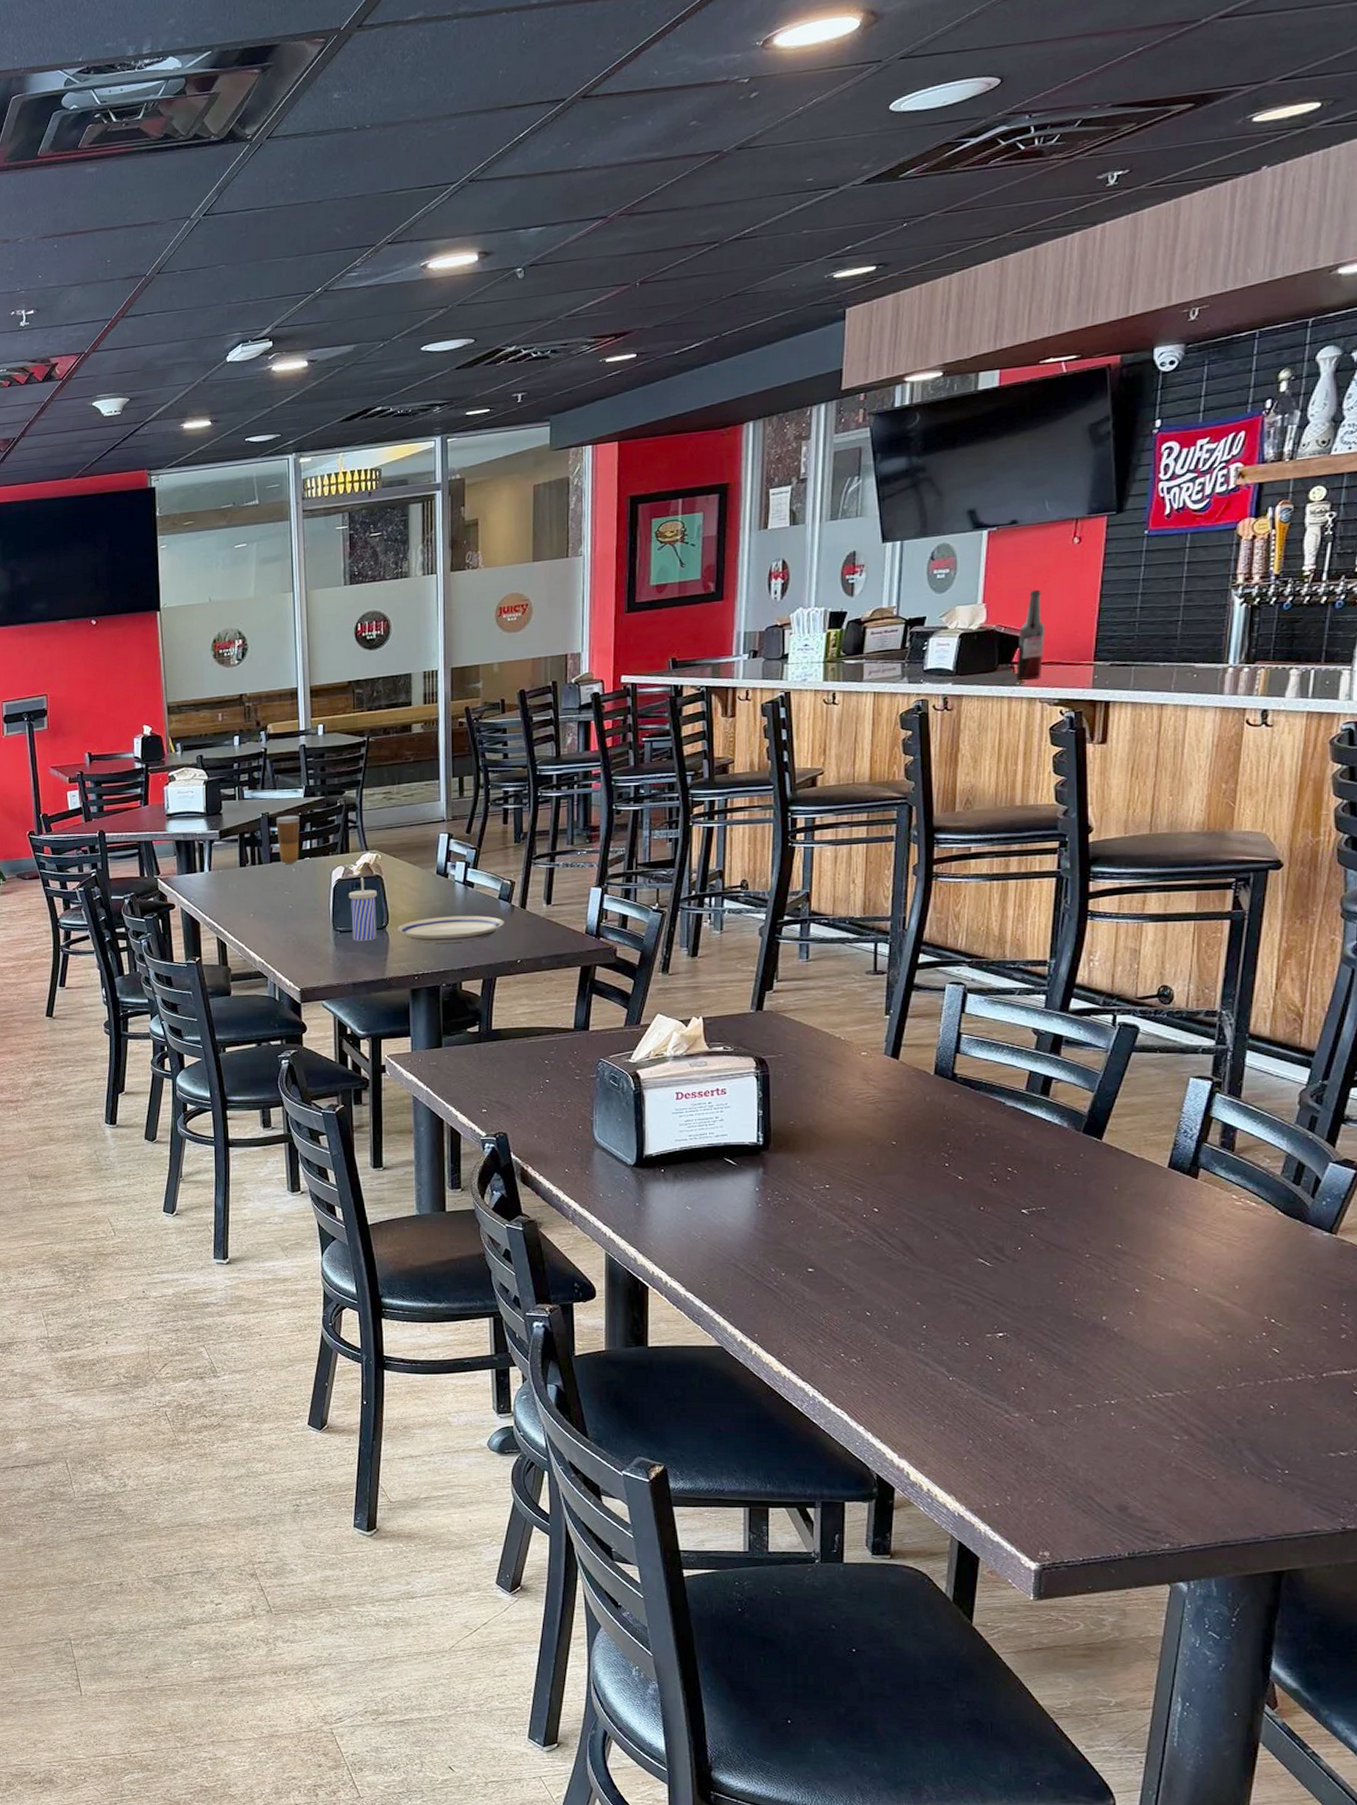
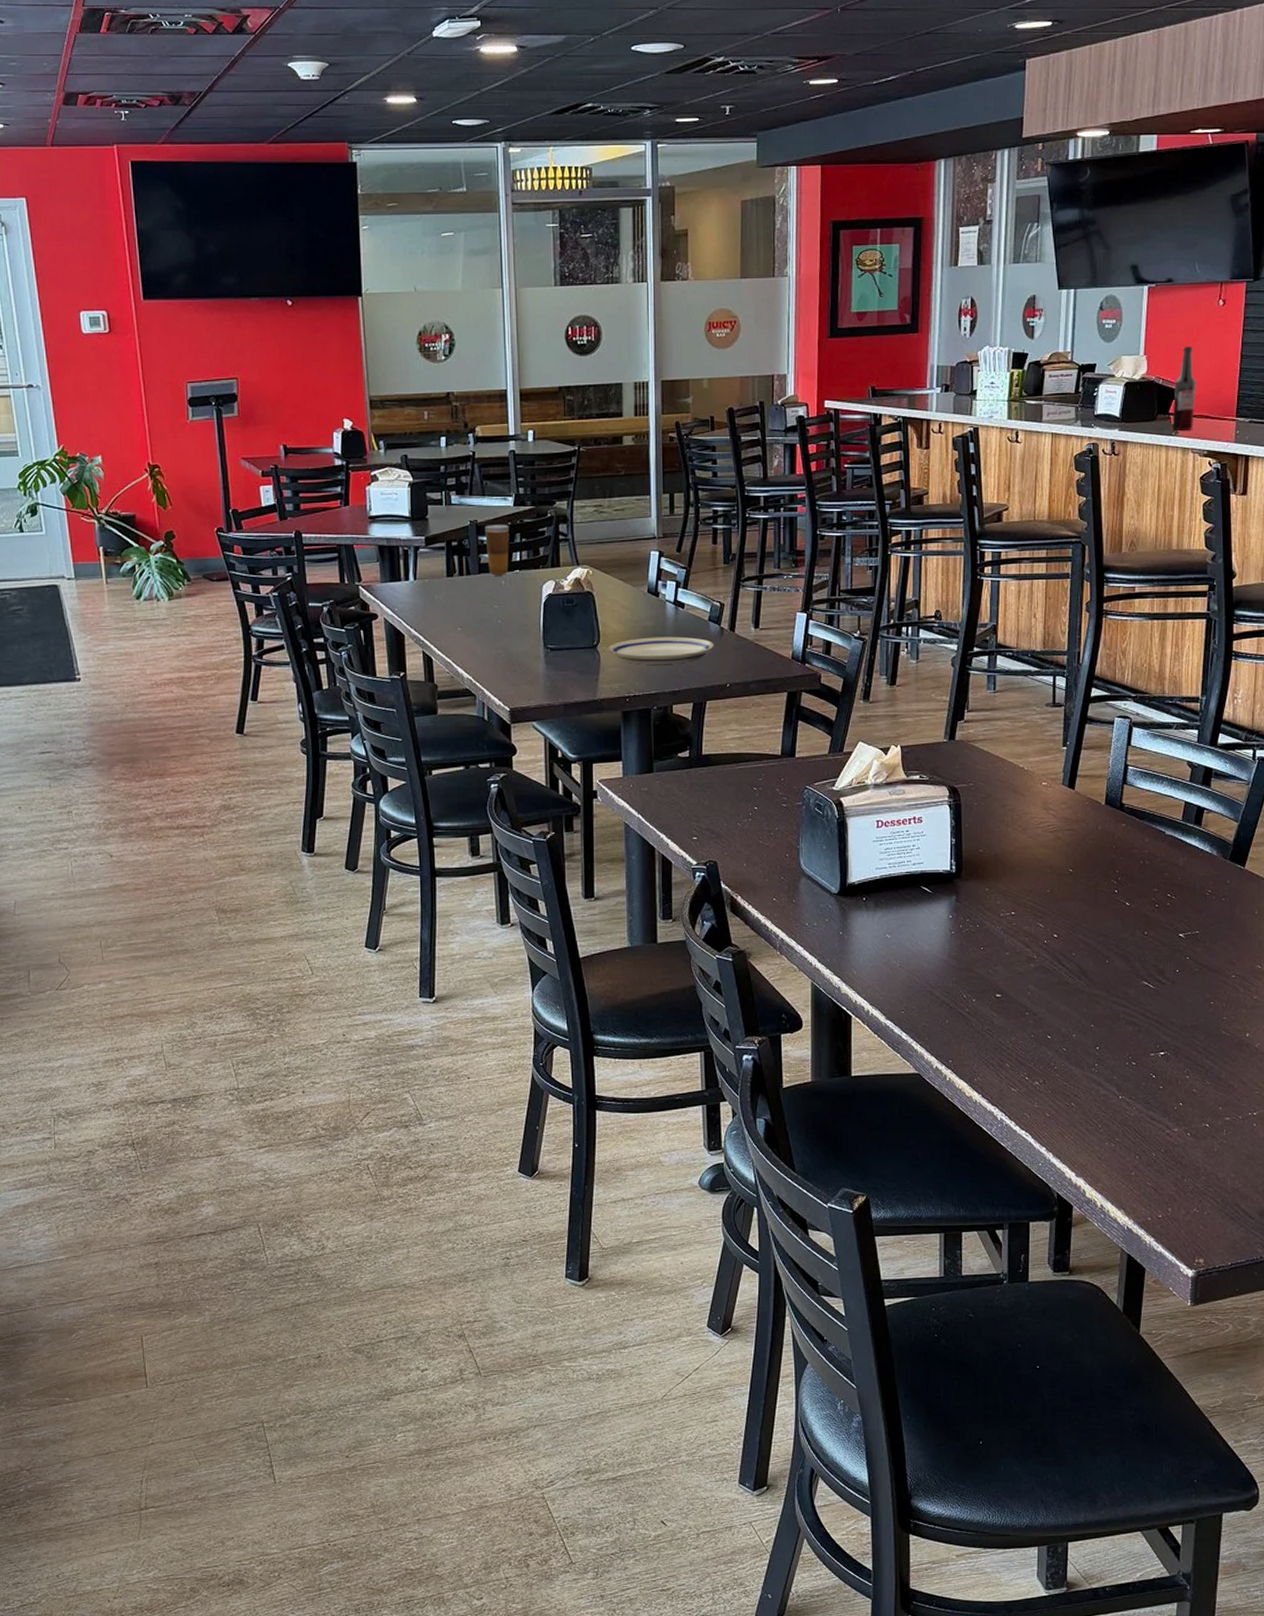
beverage cup: present [348,877,378,941] -> none [559,593,589,660]

